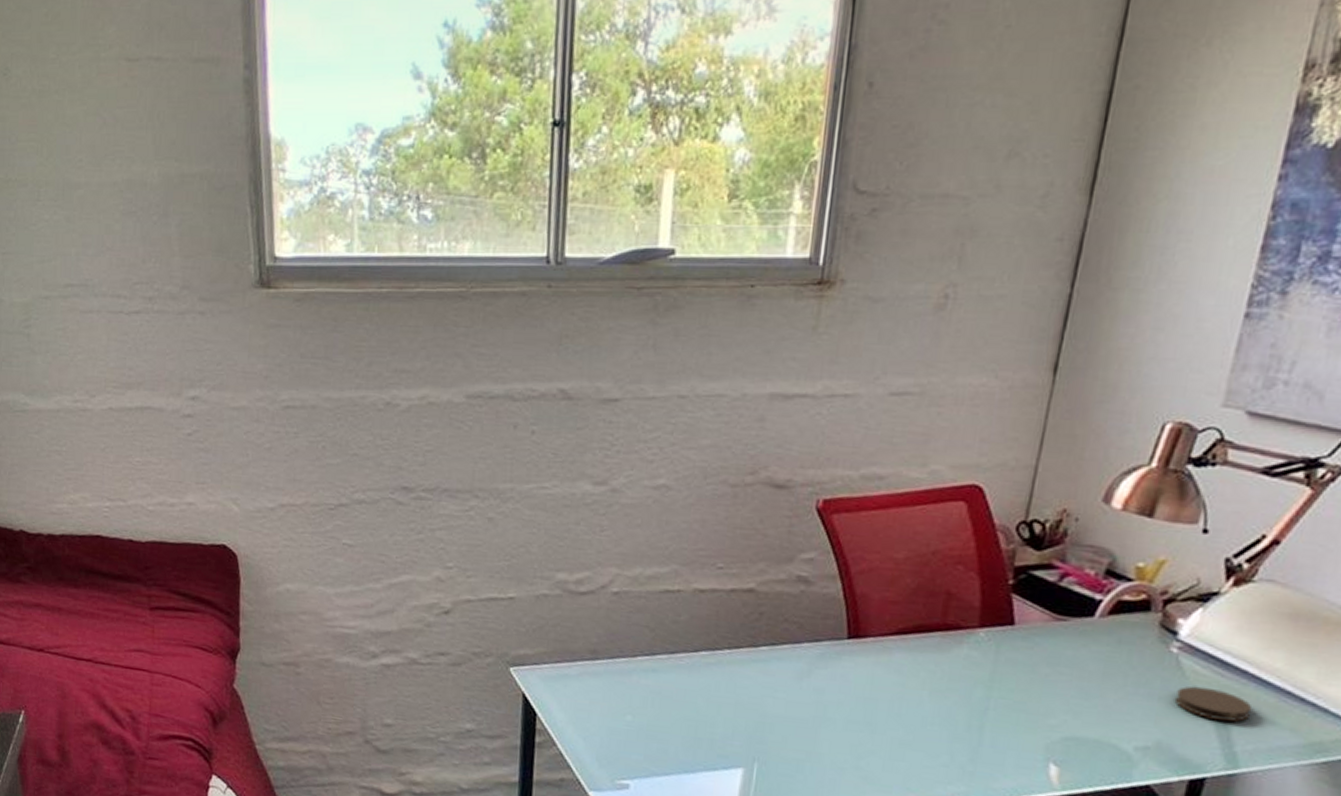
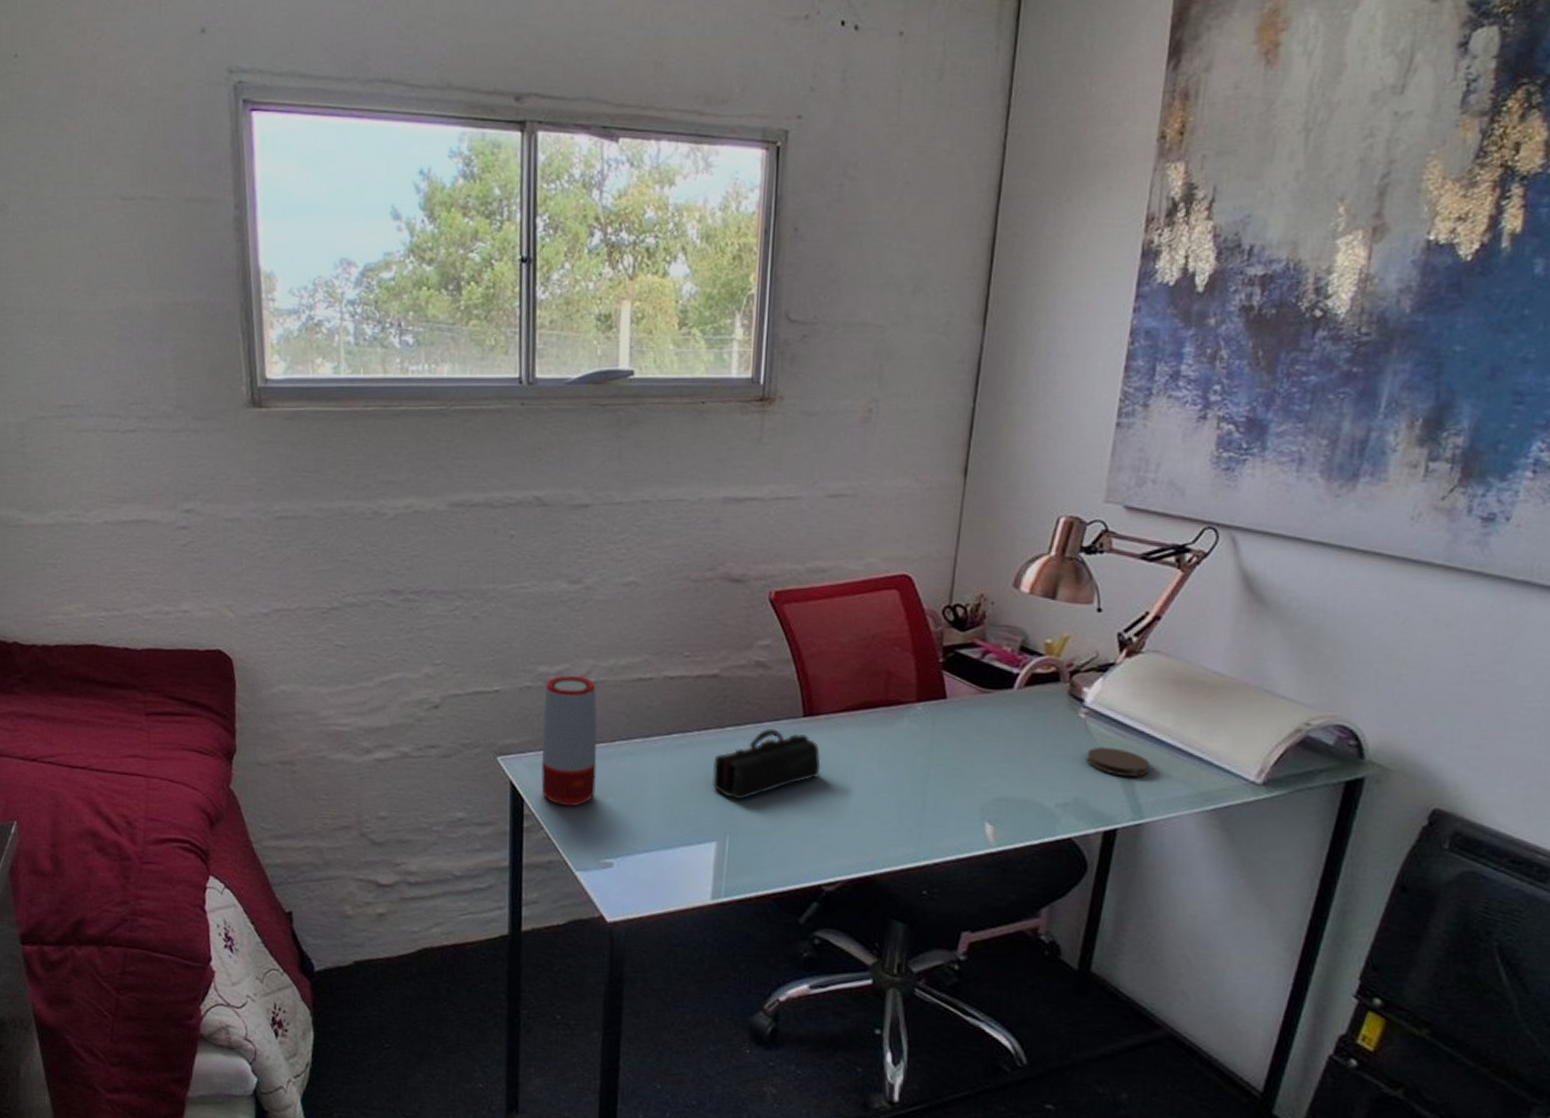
speaker: none [555,584,619,724] -> present [541,675,597,807]
pencil case: none [742,649,865,726] -> present [712,728,821,800]

